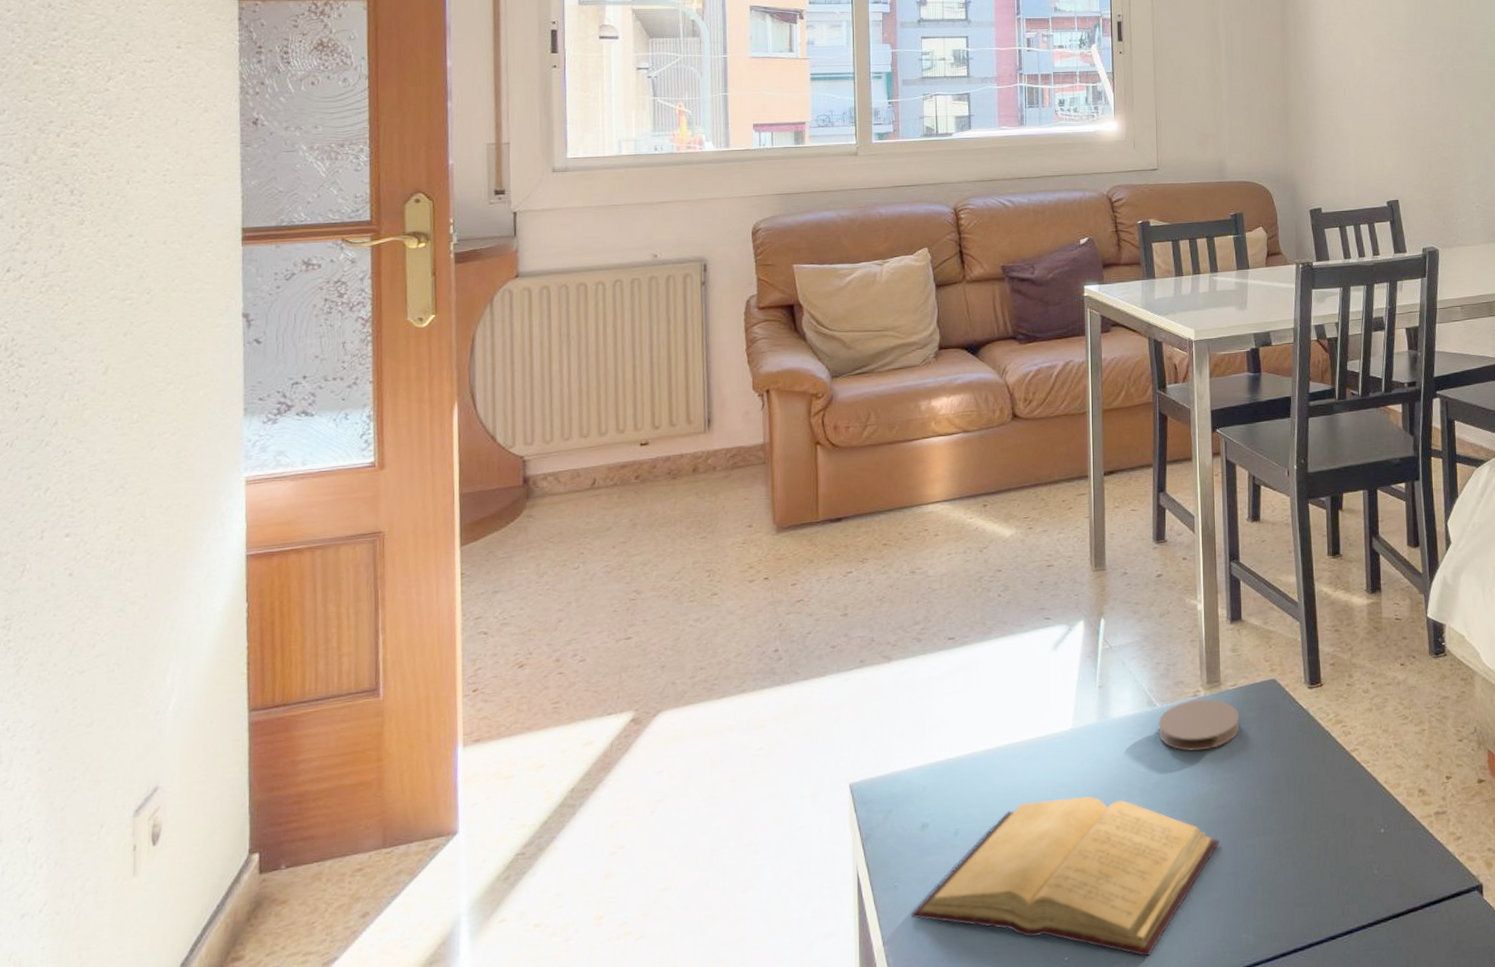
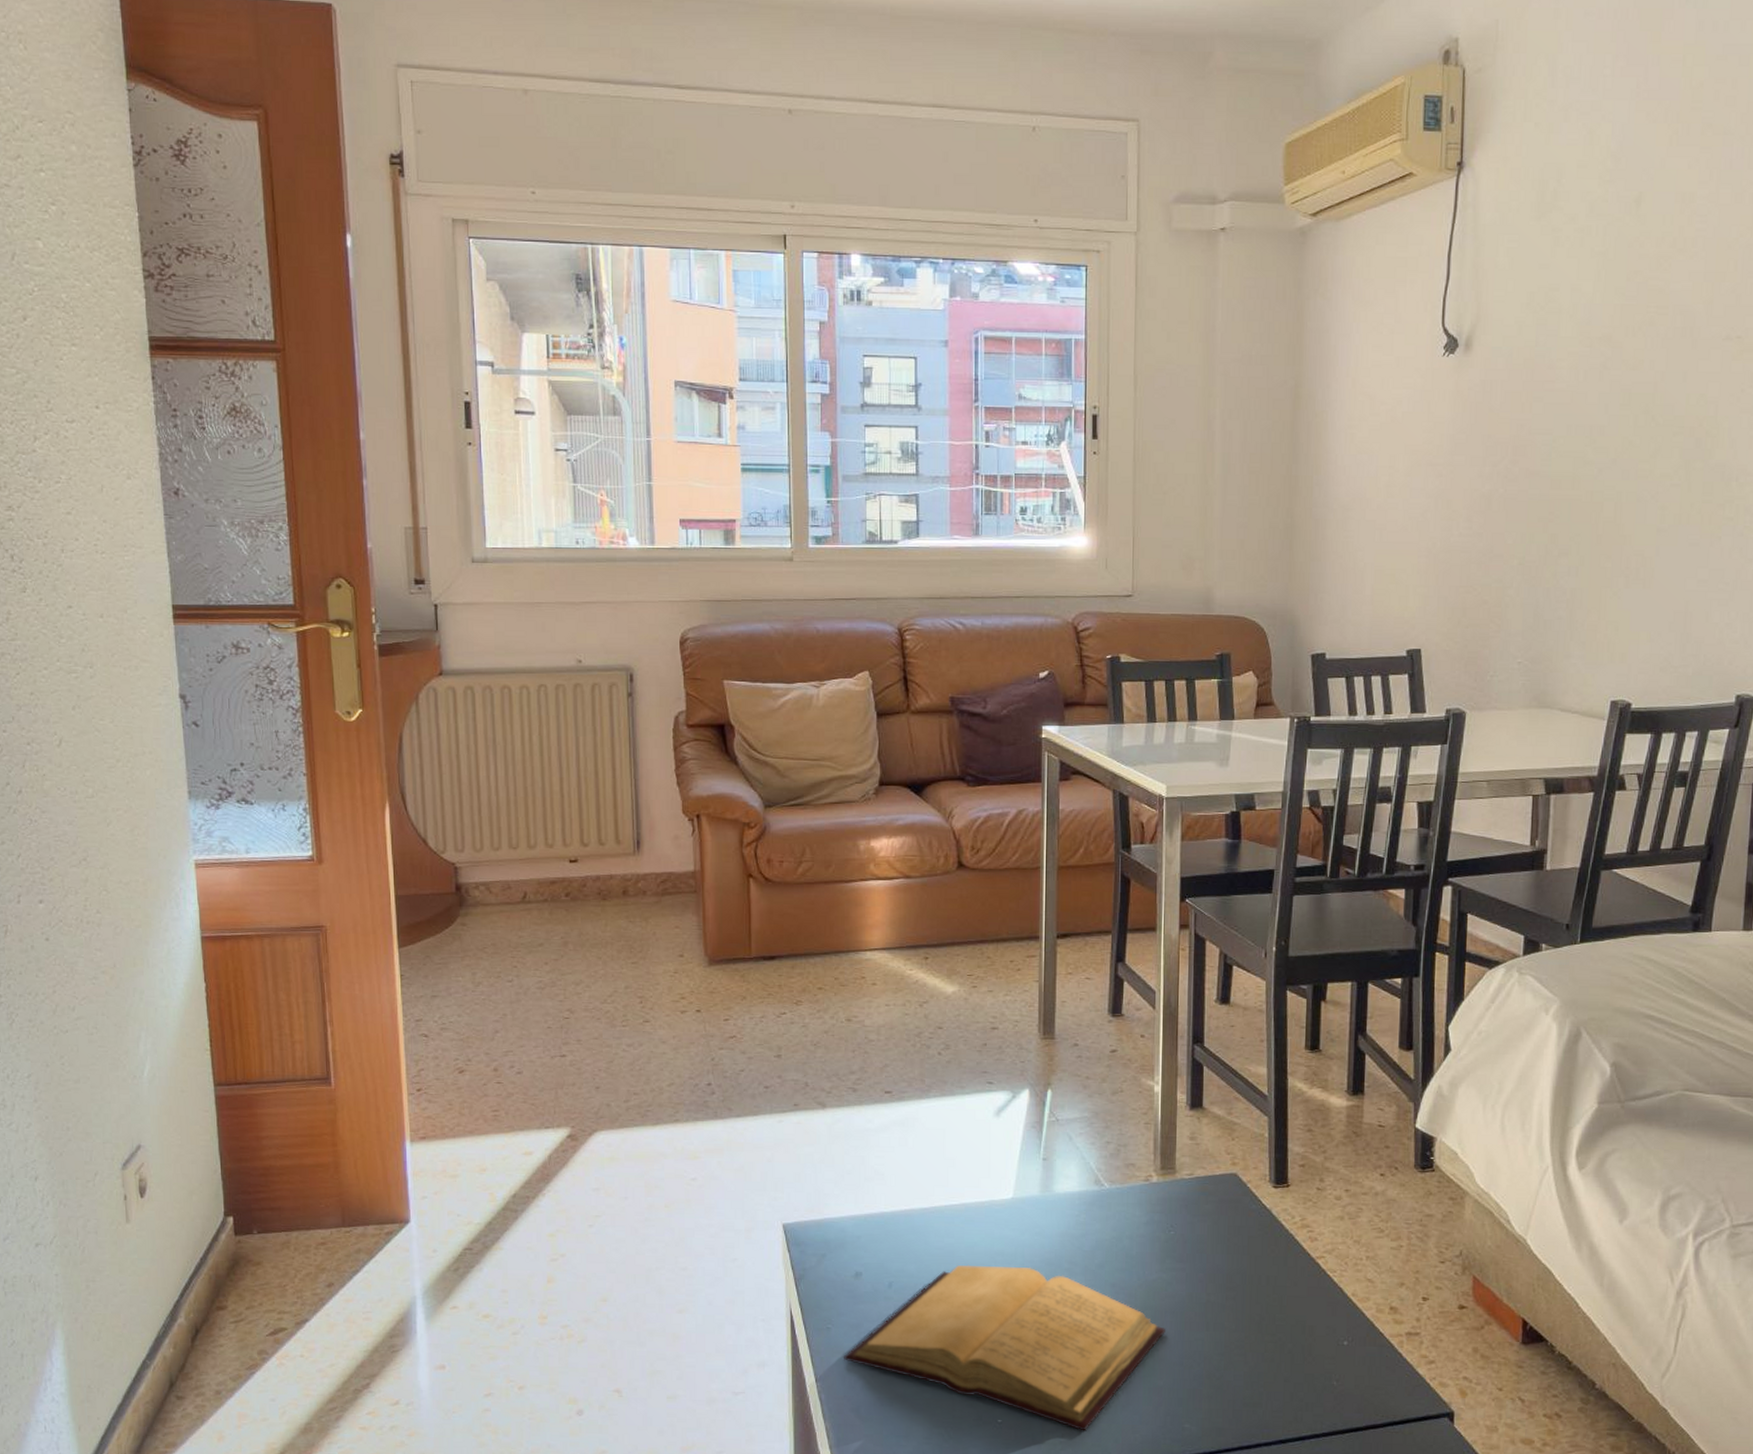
coaster: present [1158,698,1240,751] -> none [1105,1183,1195,1238]

